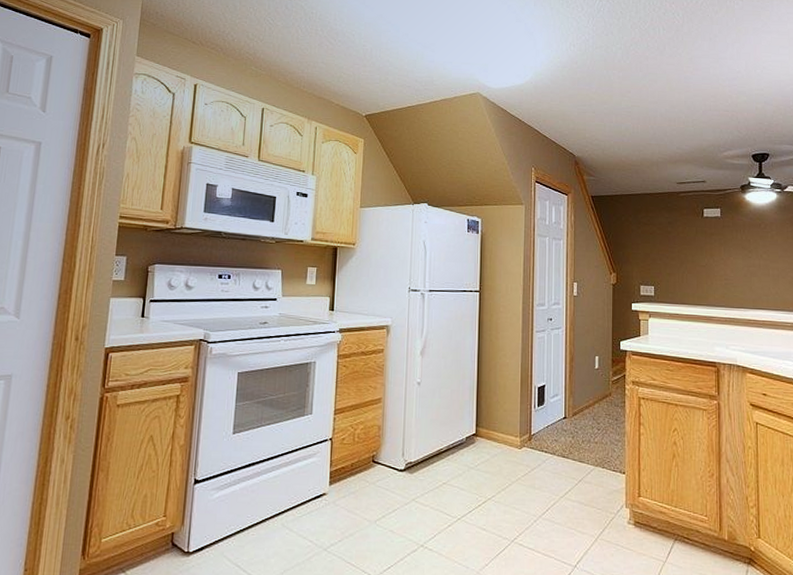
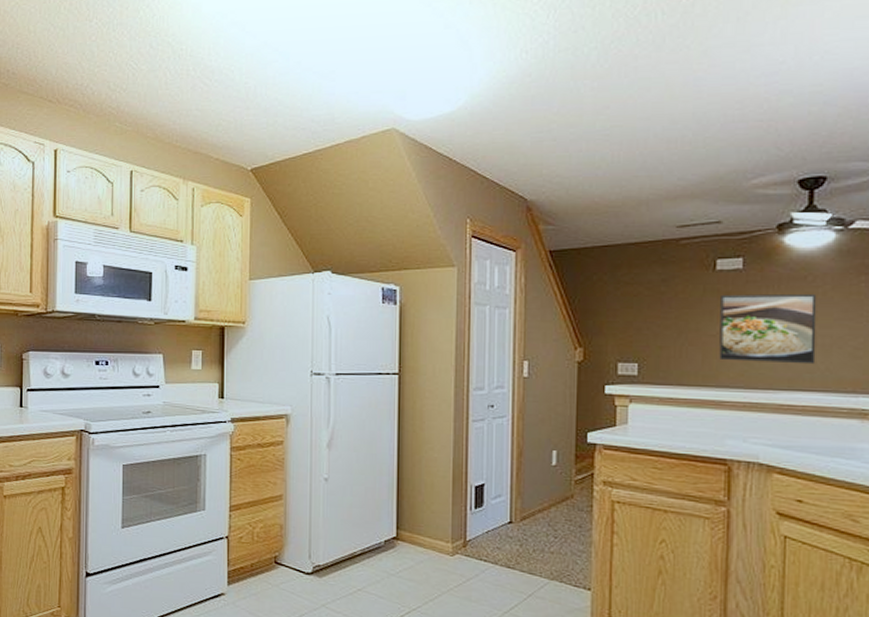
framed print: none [707,235,769,290] -> present [719,293,817,365]

